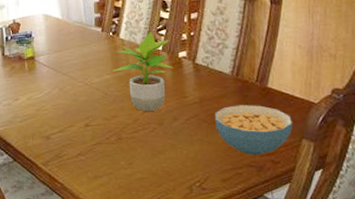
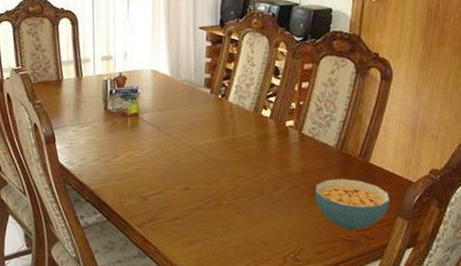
potted plant: present [113,31,174,111] -> none [218,96,280,179]

